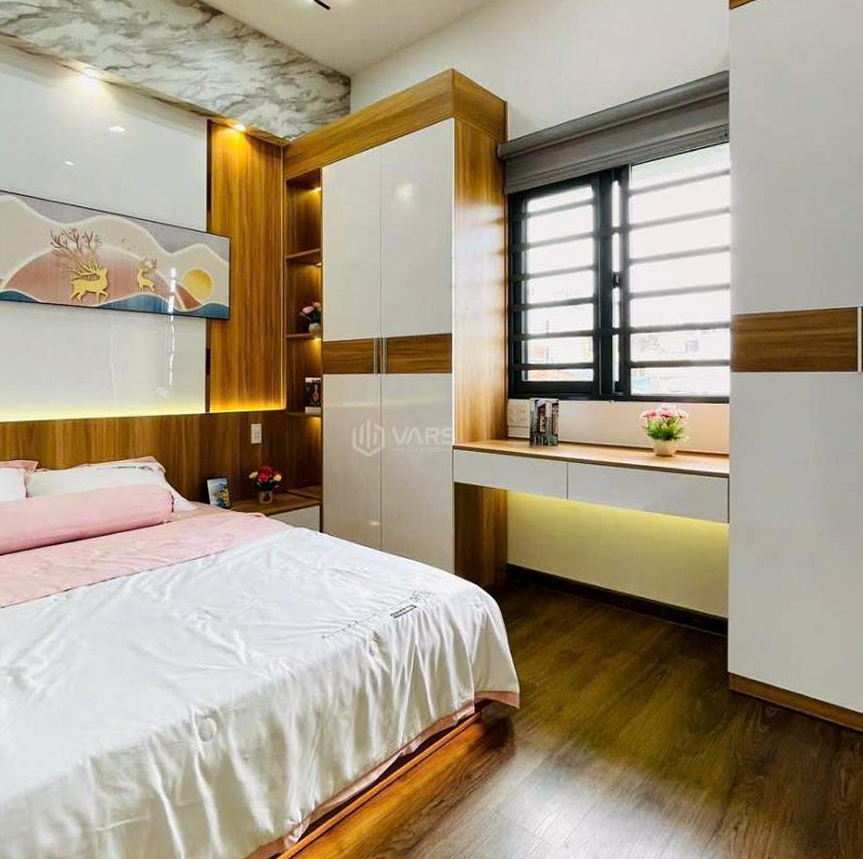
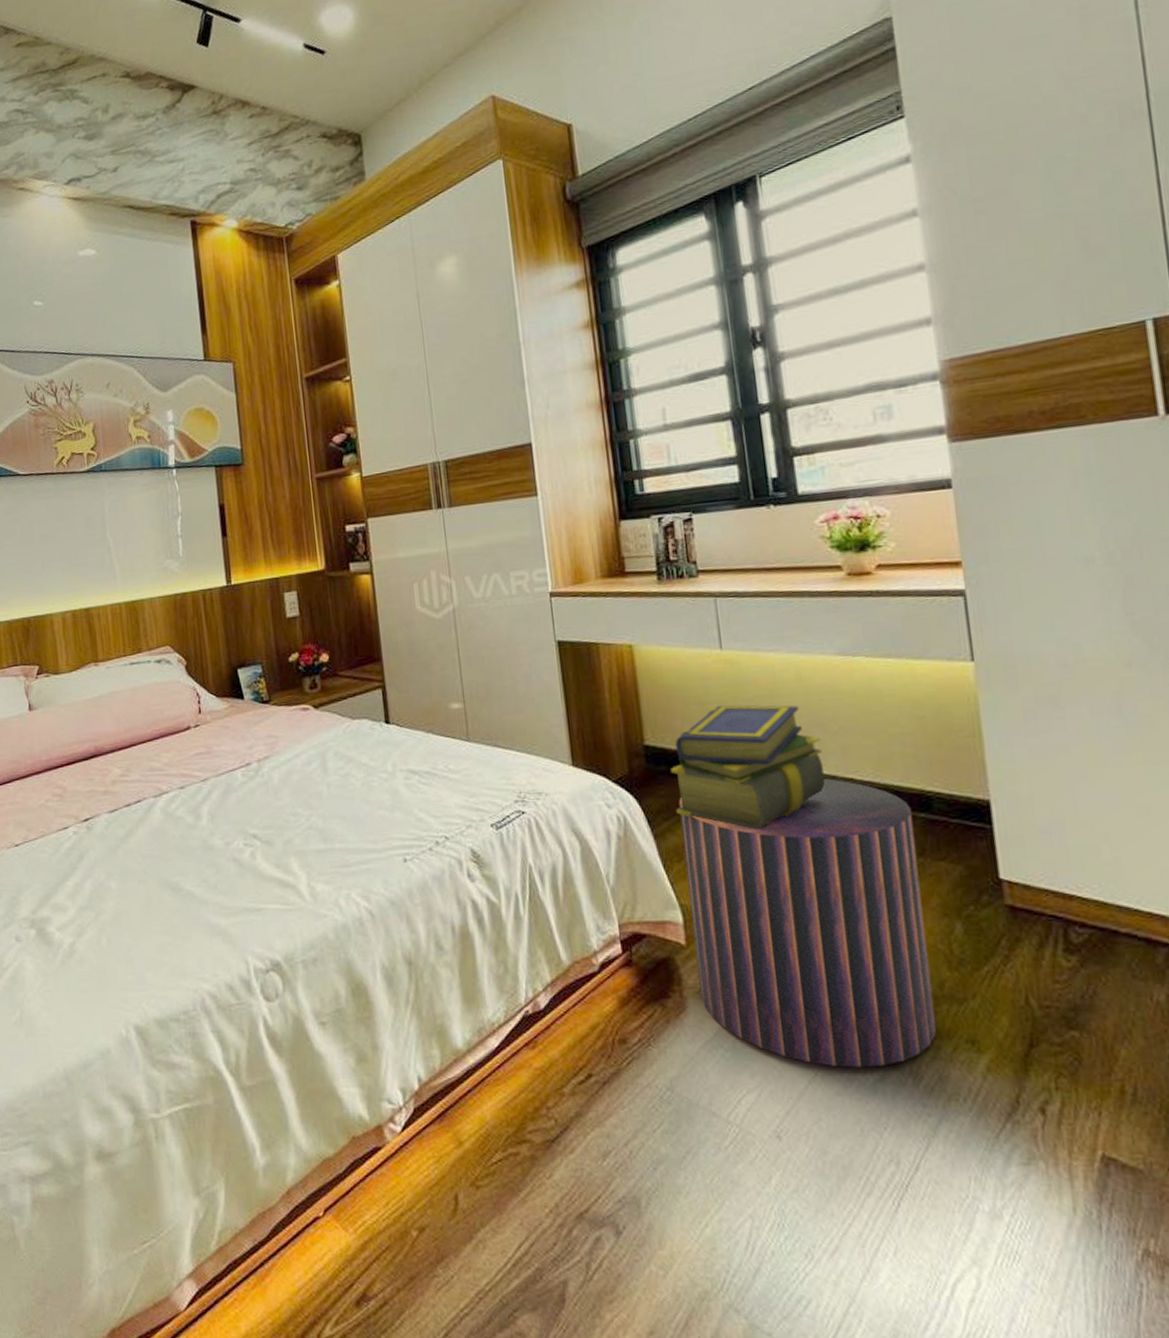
stack of books: none [523,539,626,629] -> present [671,705,826,829]
pouf: none [526,596,678,798] -> present [679,778,937,1068]

